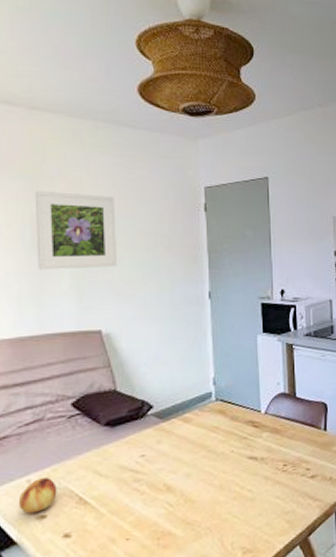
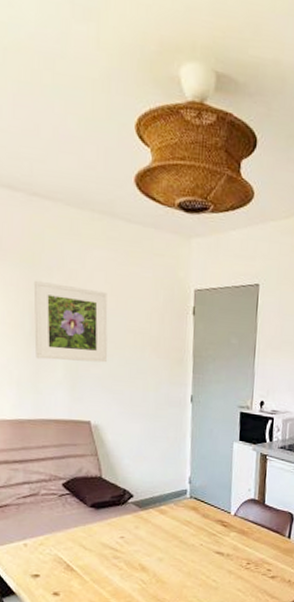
fruit: present [18,478,57,514] -> none [16,544,49,572]

